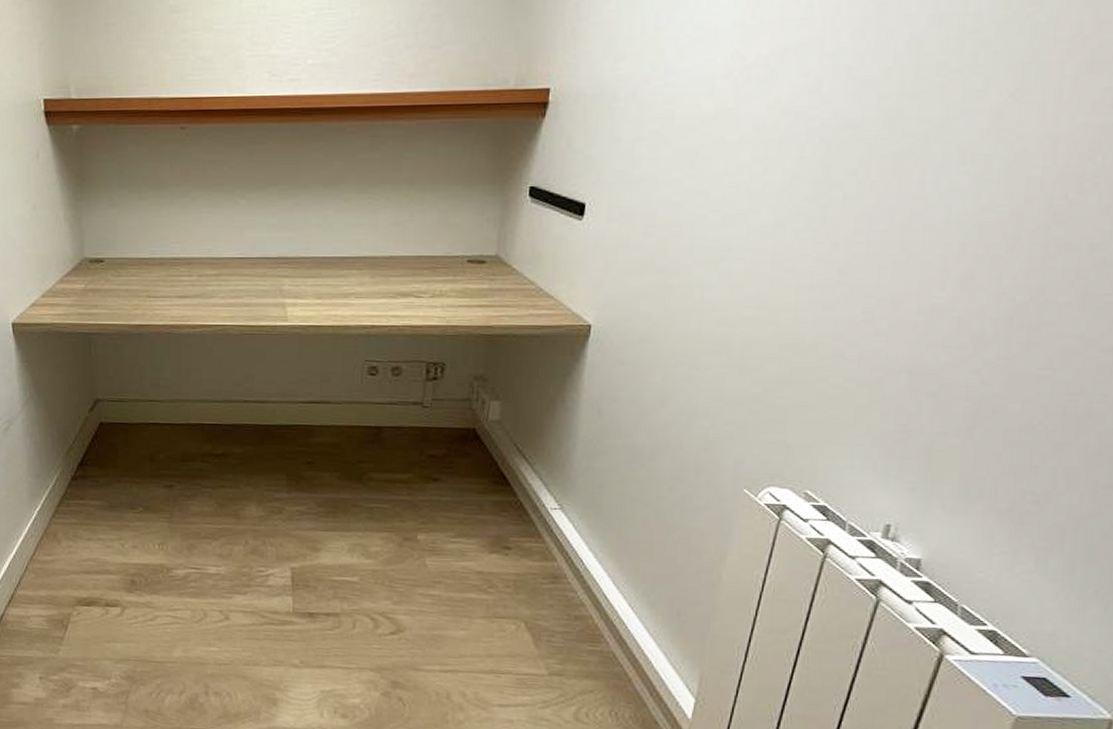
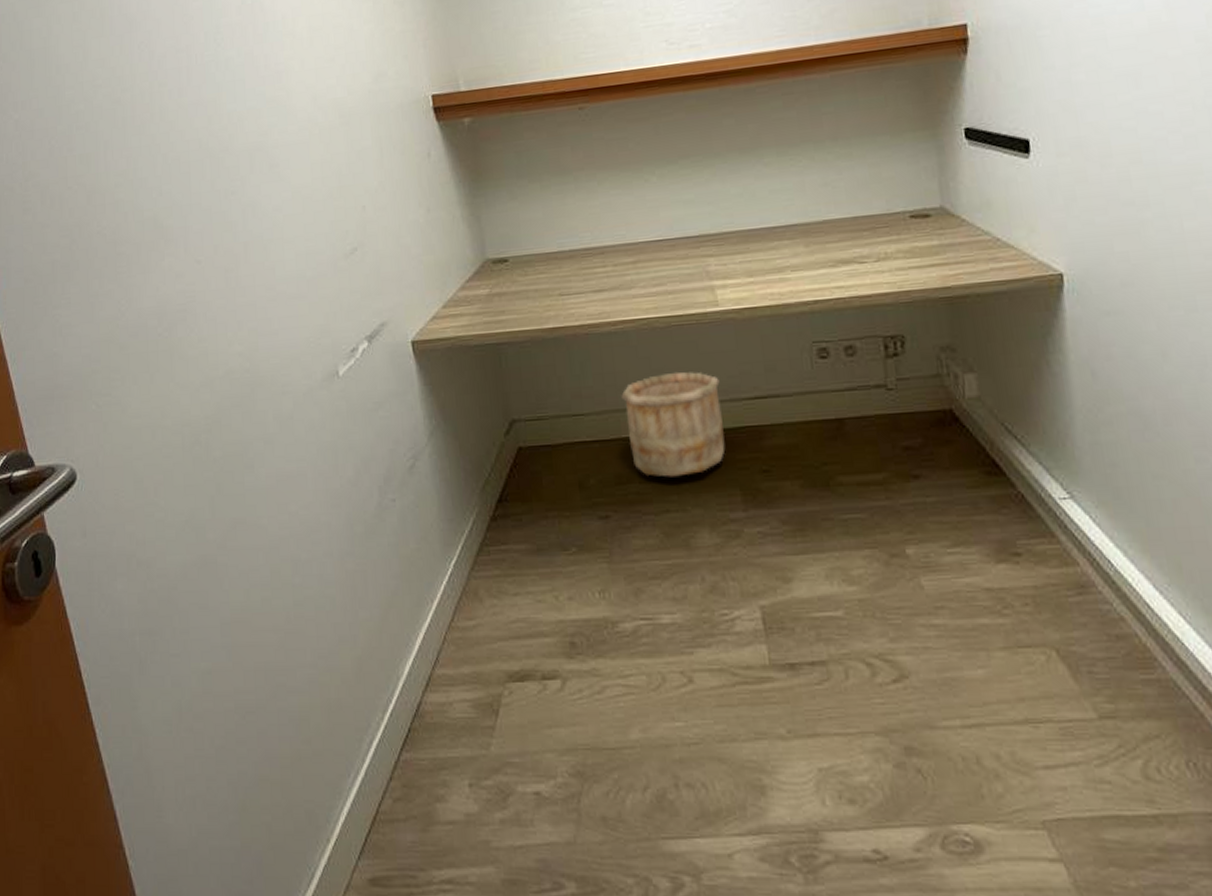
wooden bucket: none [193,373,280,460] -> present [621,371,726,477]

